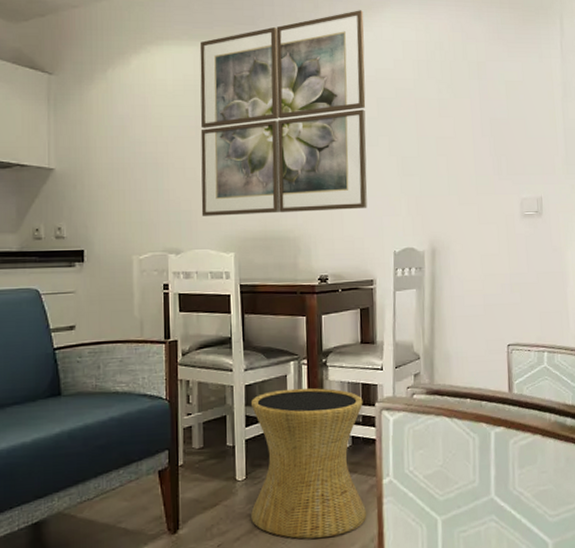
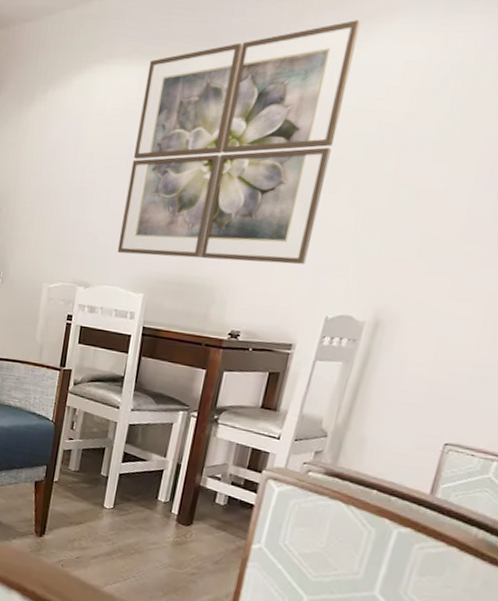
side table: present [250,388,367,539] -> none [111,435,250,582]

